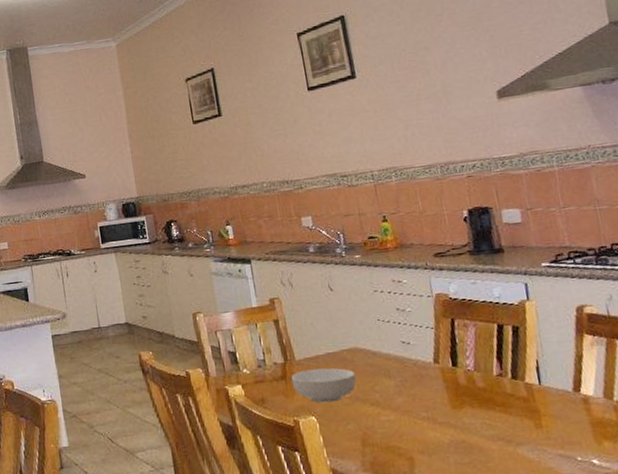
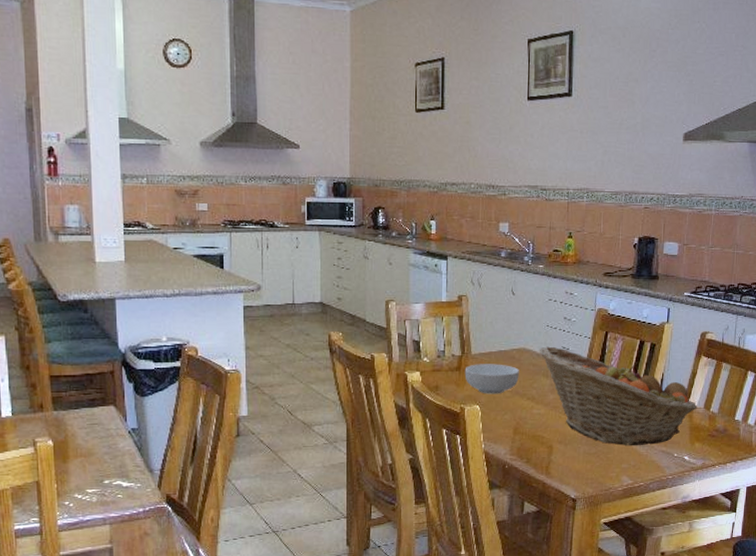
fruit basket: none [373,342,595,452] -> present [539,346,698,446]

